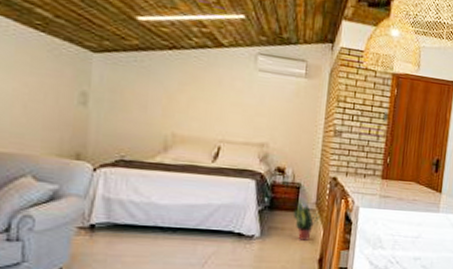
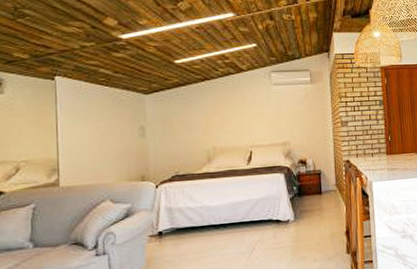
potted plant: present [293,200,320,241] -> none [318,184,341,218]

